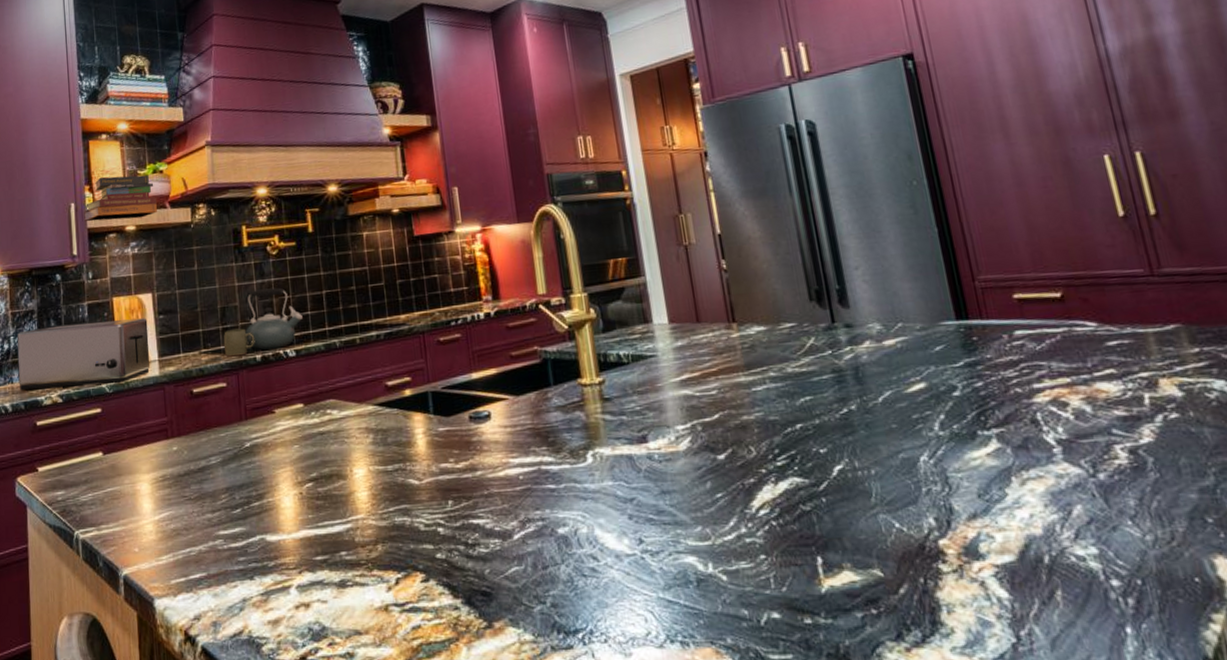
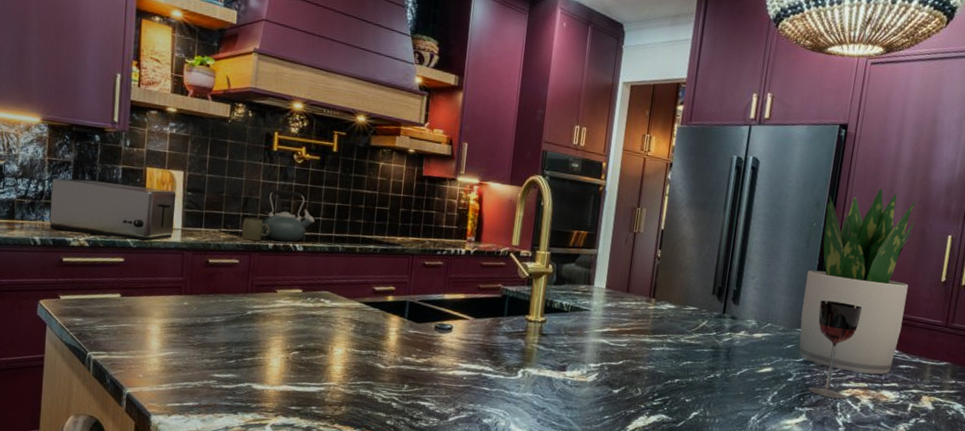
books: present [84,174,157,222] -> none [128,56,200,103]
planter: none [921,118,1096,367] -> present [799,188,917,375]
wineglass: none [959,273,1046,409] -> present [808,300,862,399]

